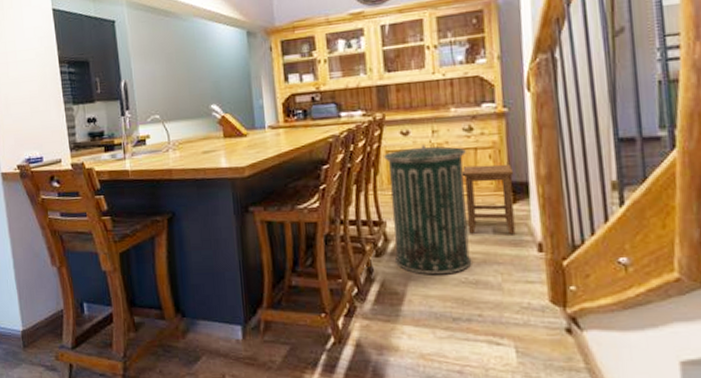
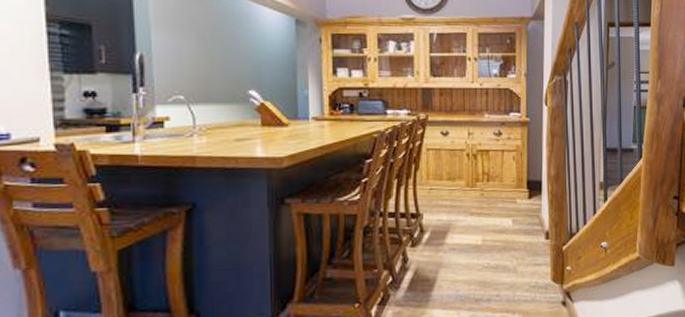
trash can: present [384,145,472,274] -> none [425,145,495,261]
stool: present [462,164,516,235] -> none [491,165,531,225]

